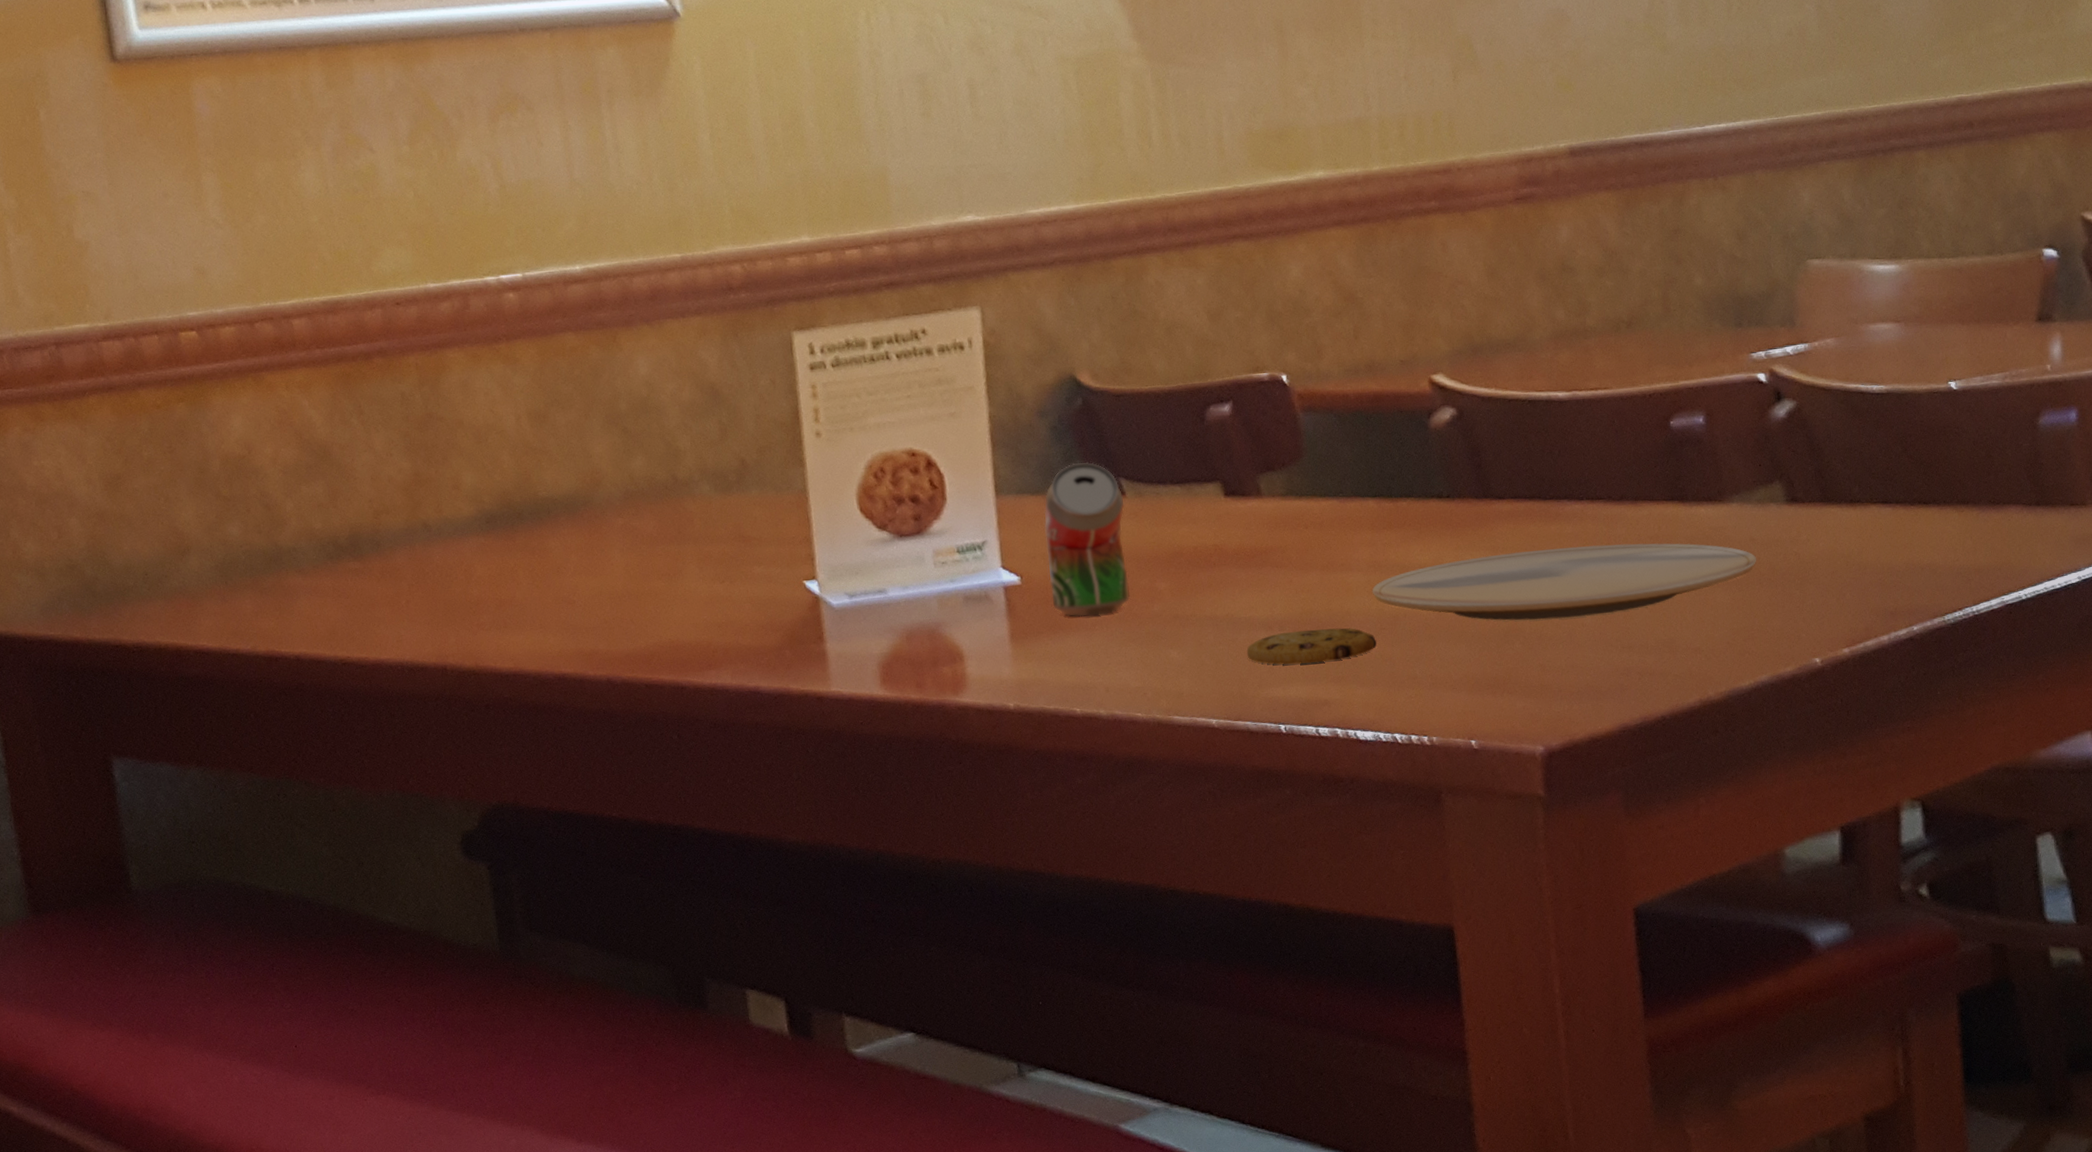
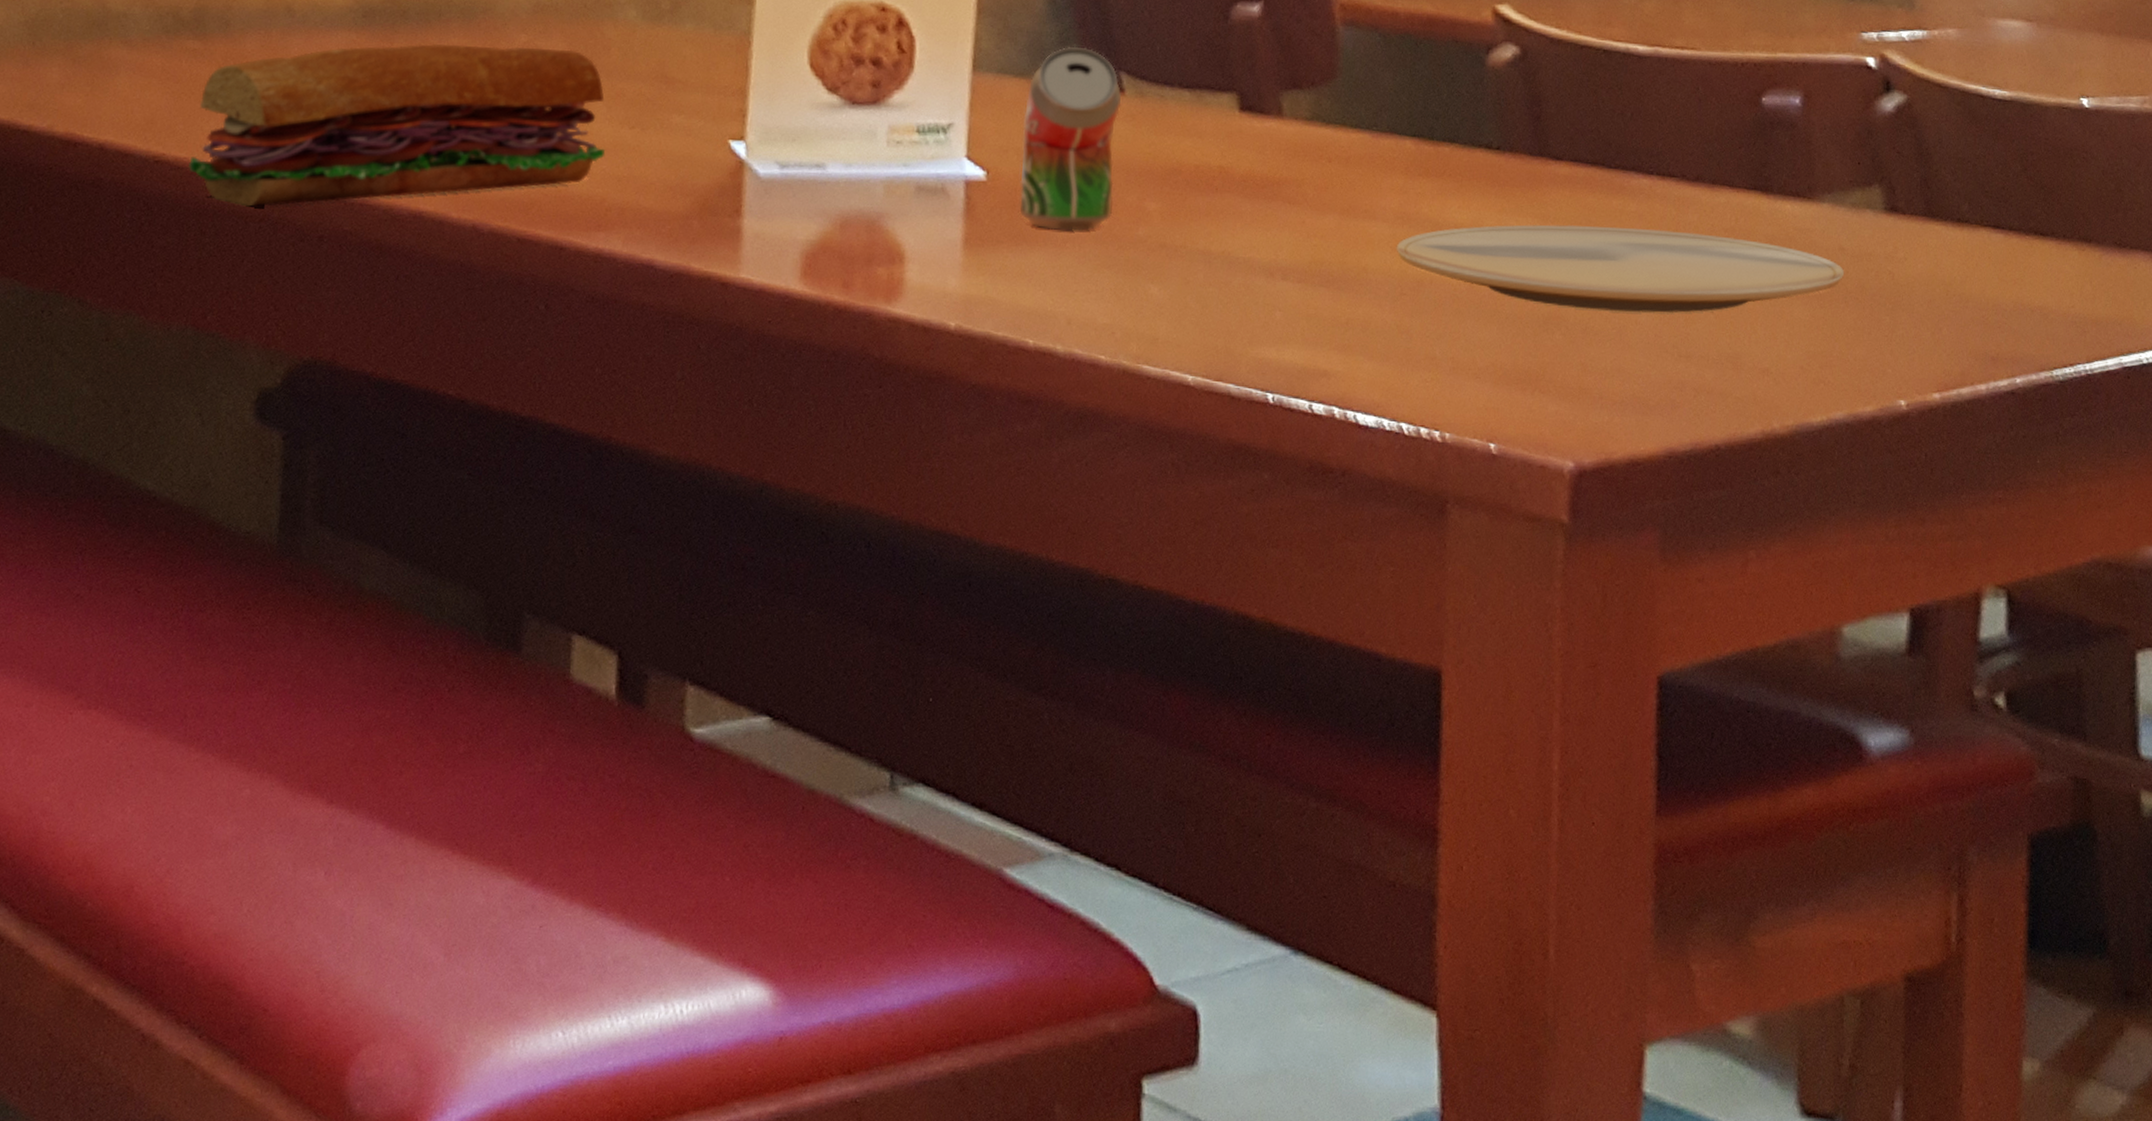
submarine sandwich: none [369,525,705,690] -> present [189,43,606,207]
cookie: present [1246,628,1377,665] -> none [1239,282,1394,325]

